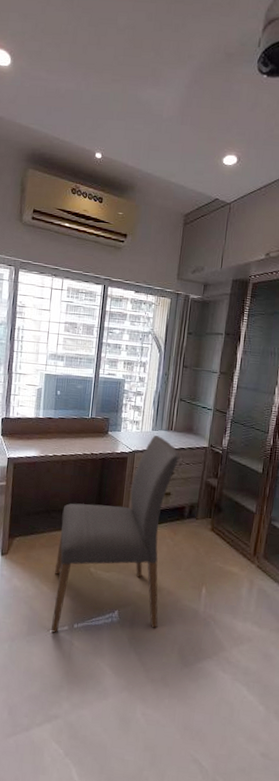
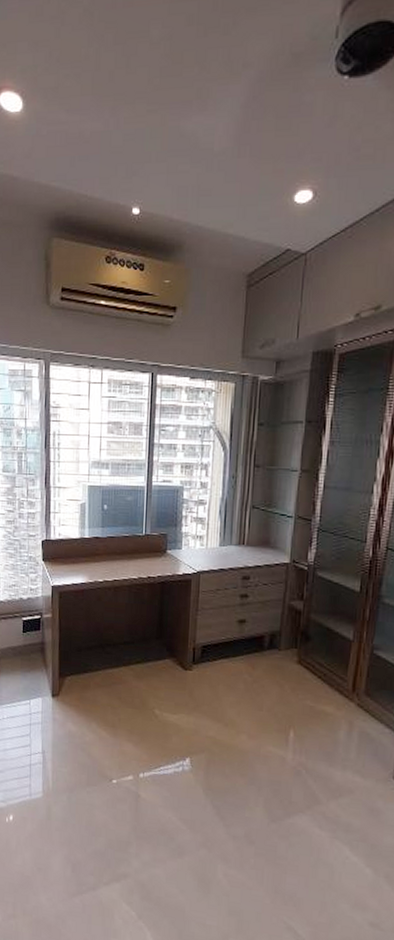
chair: present [51,435,180,633] -> none [113,552,256,783]

